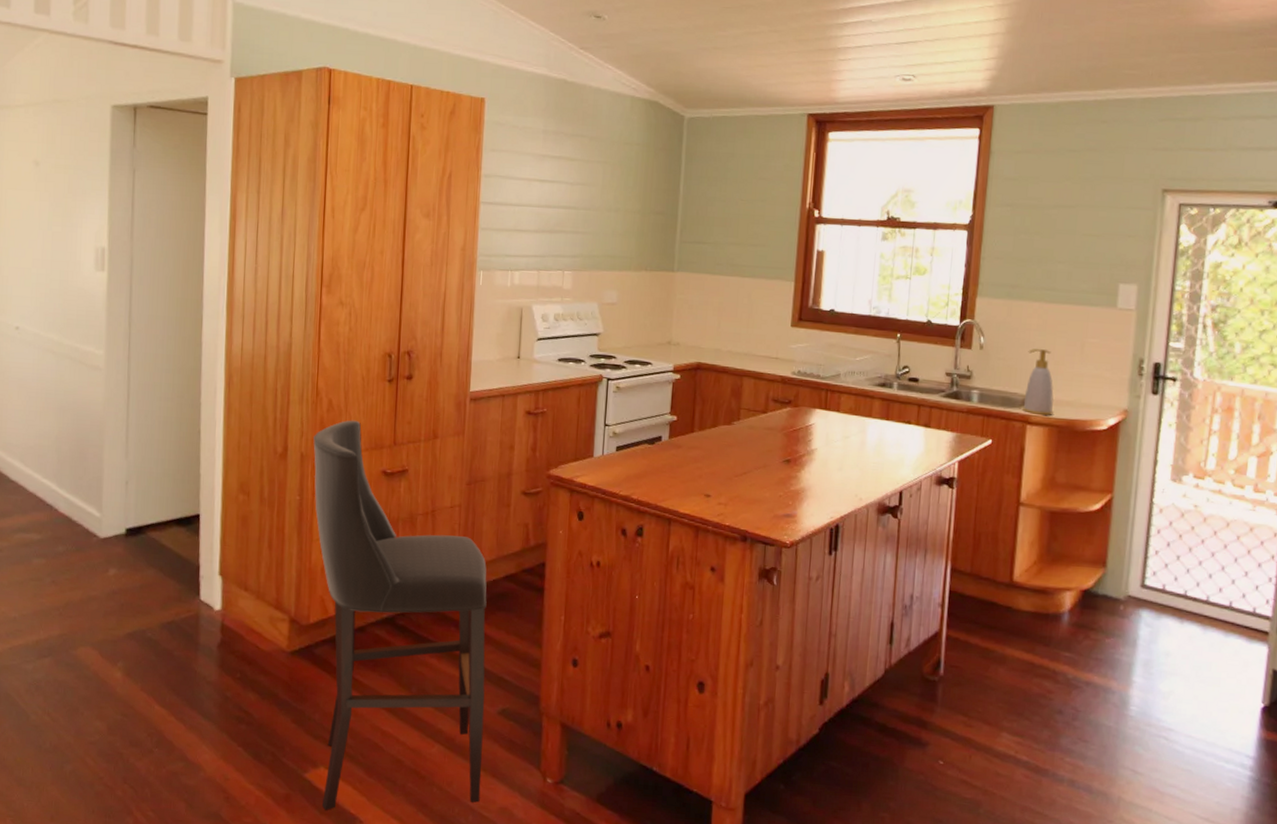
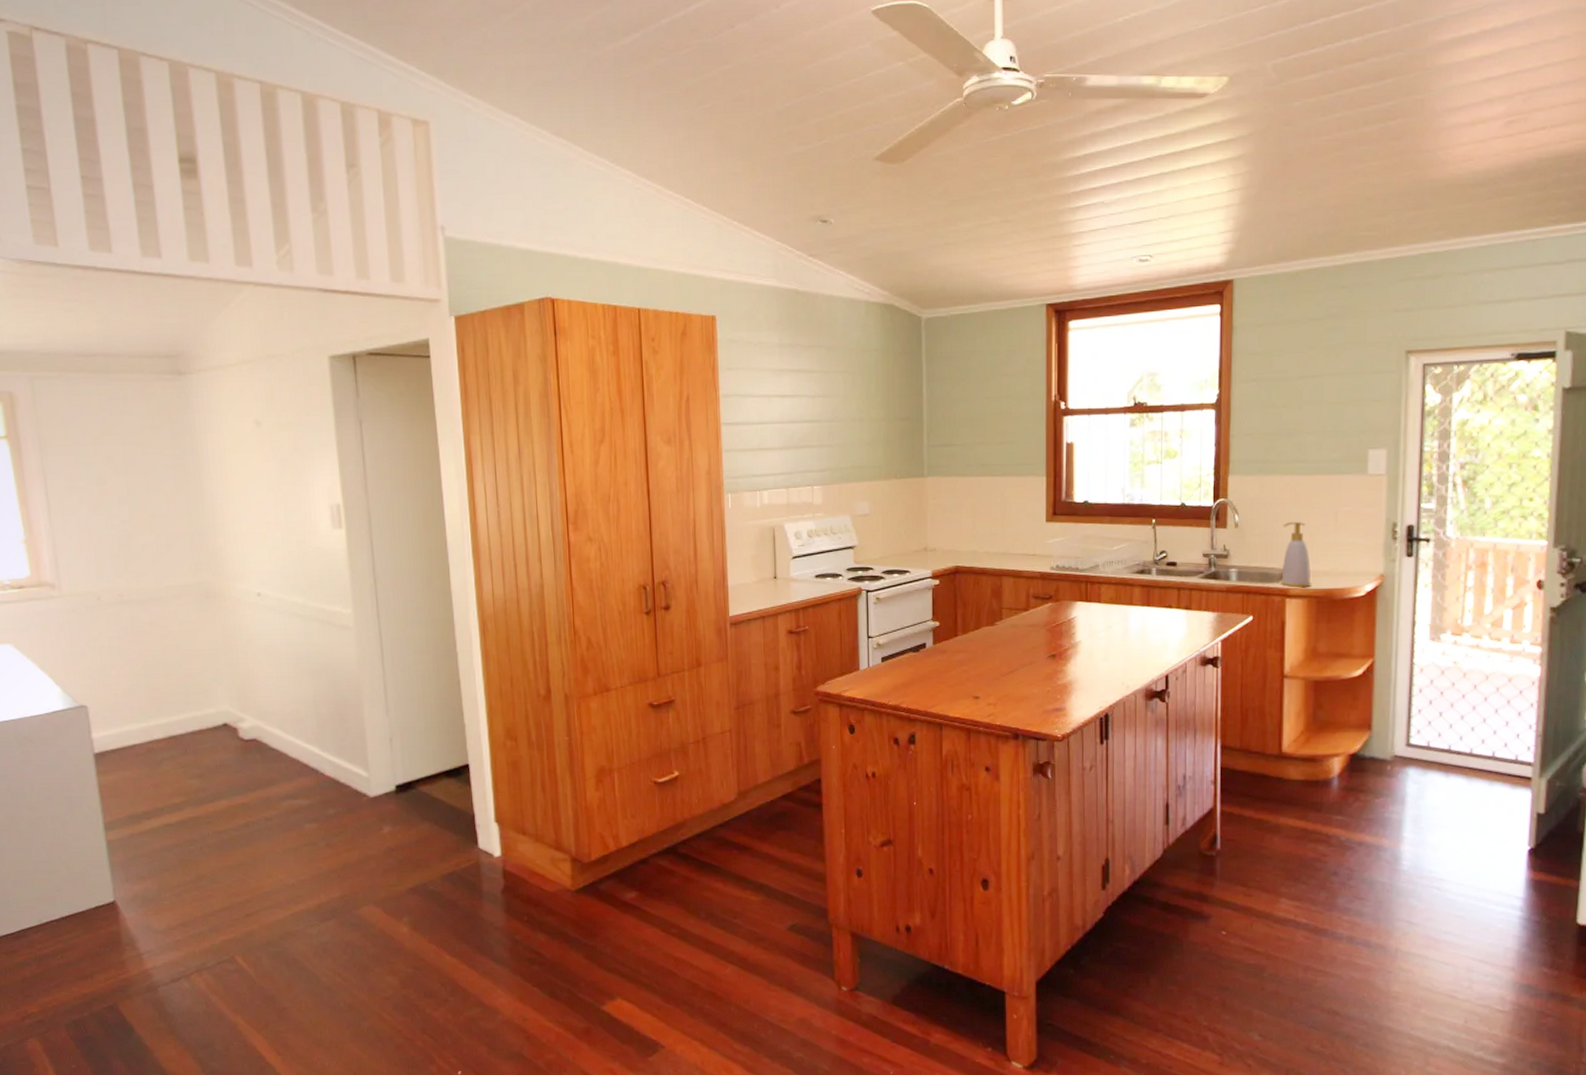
bar stool: present [313,420,487,810] -> none [576,655,778,1039]

